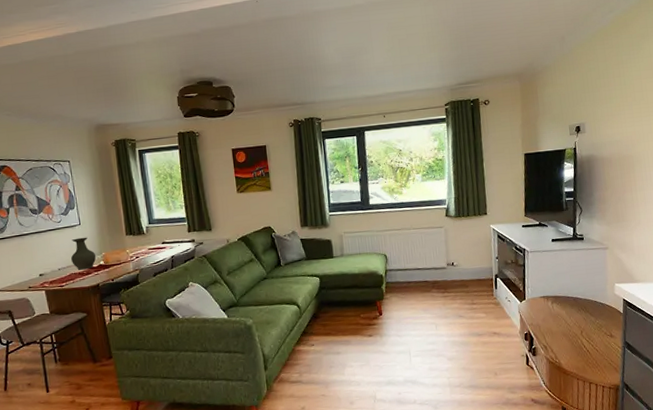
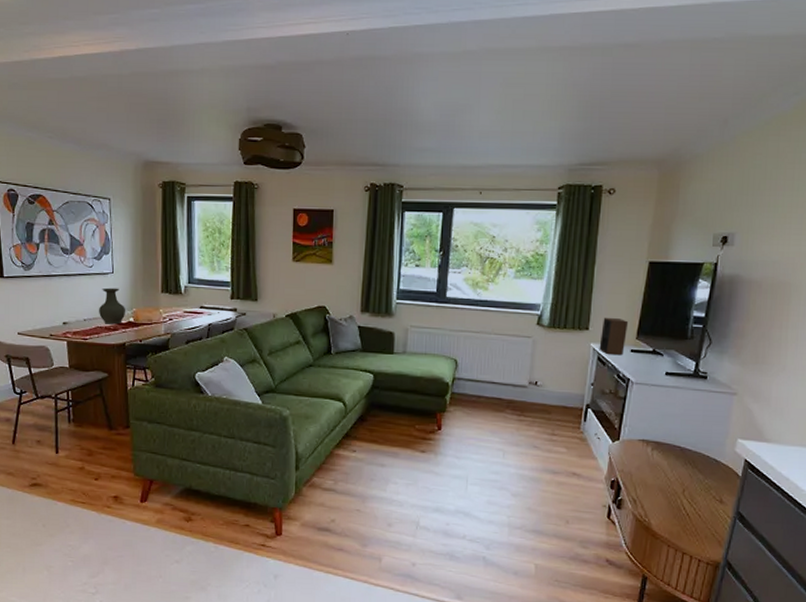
speaker: none [497,202,517,232] -> present [599,317,629,356]

